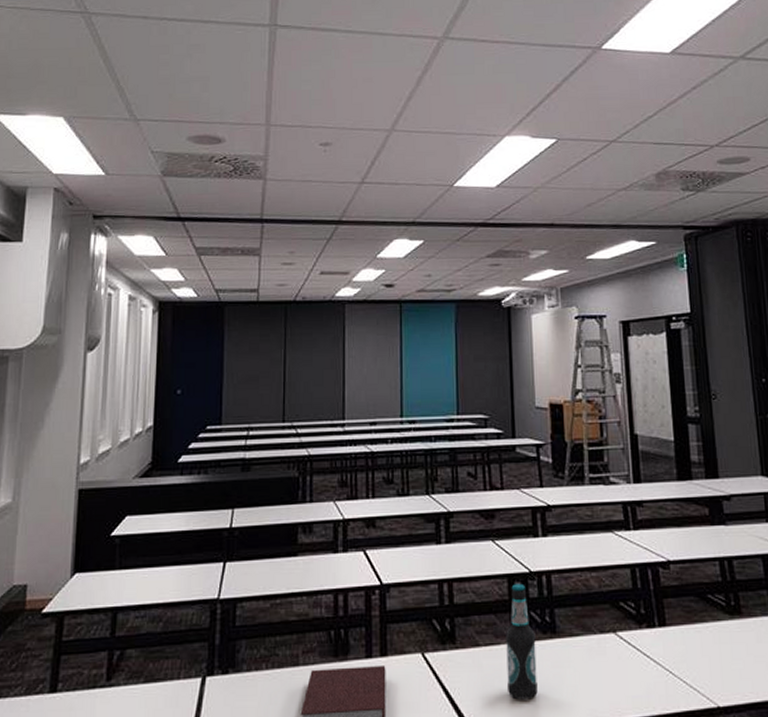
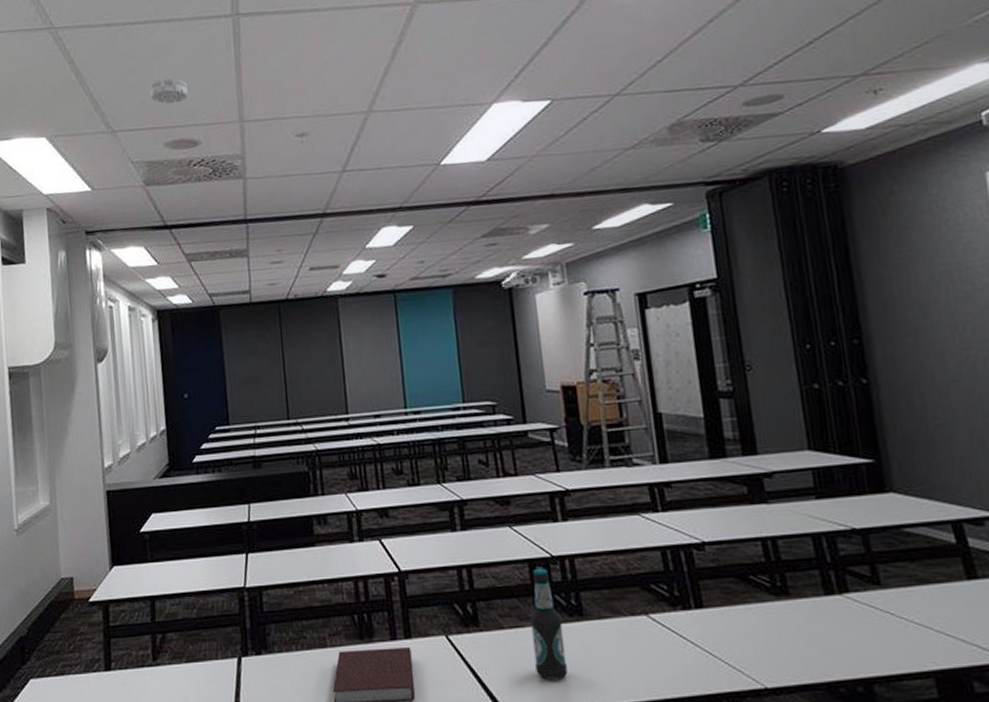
smoke detector: none [179,75,217,100] -> present [149,78,188,104]

